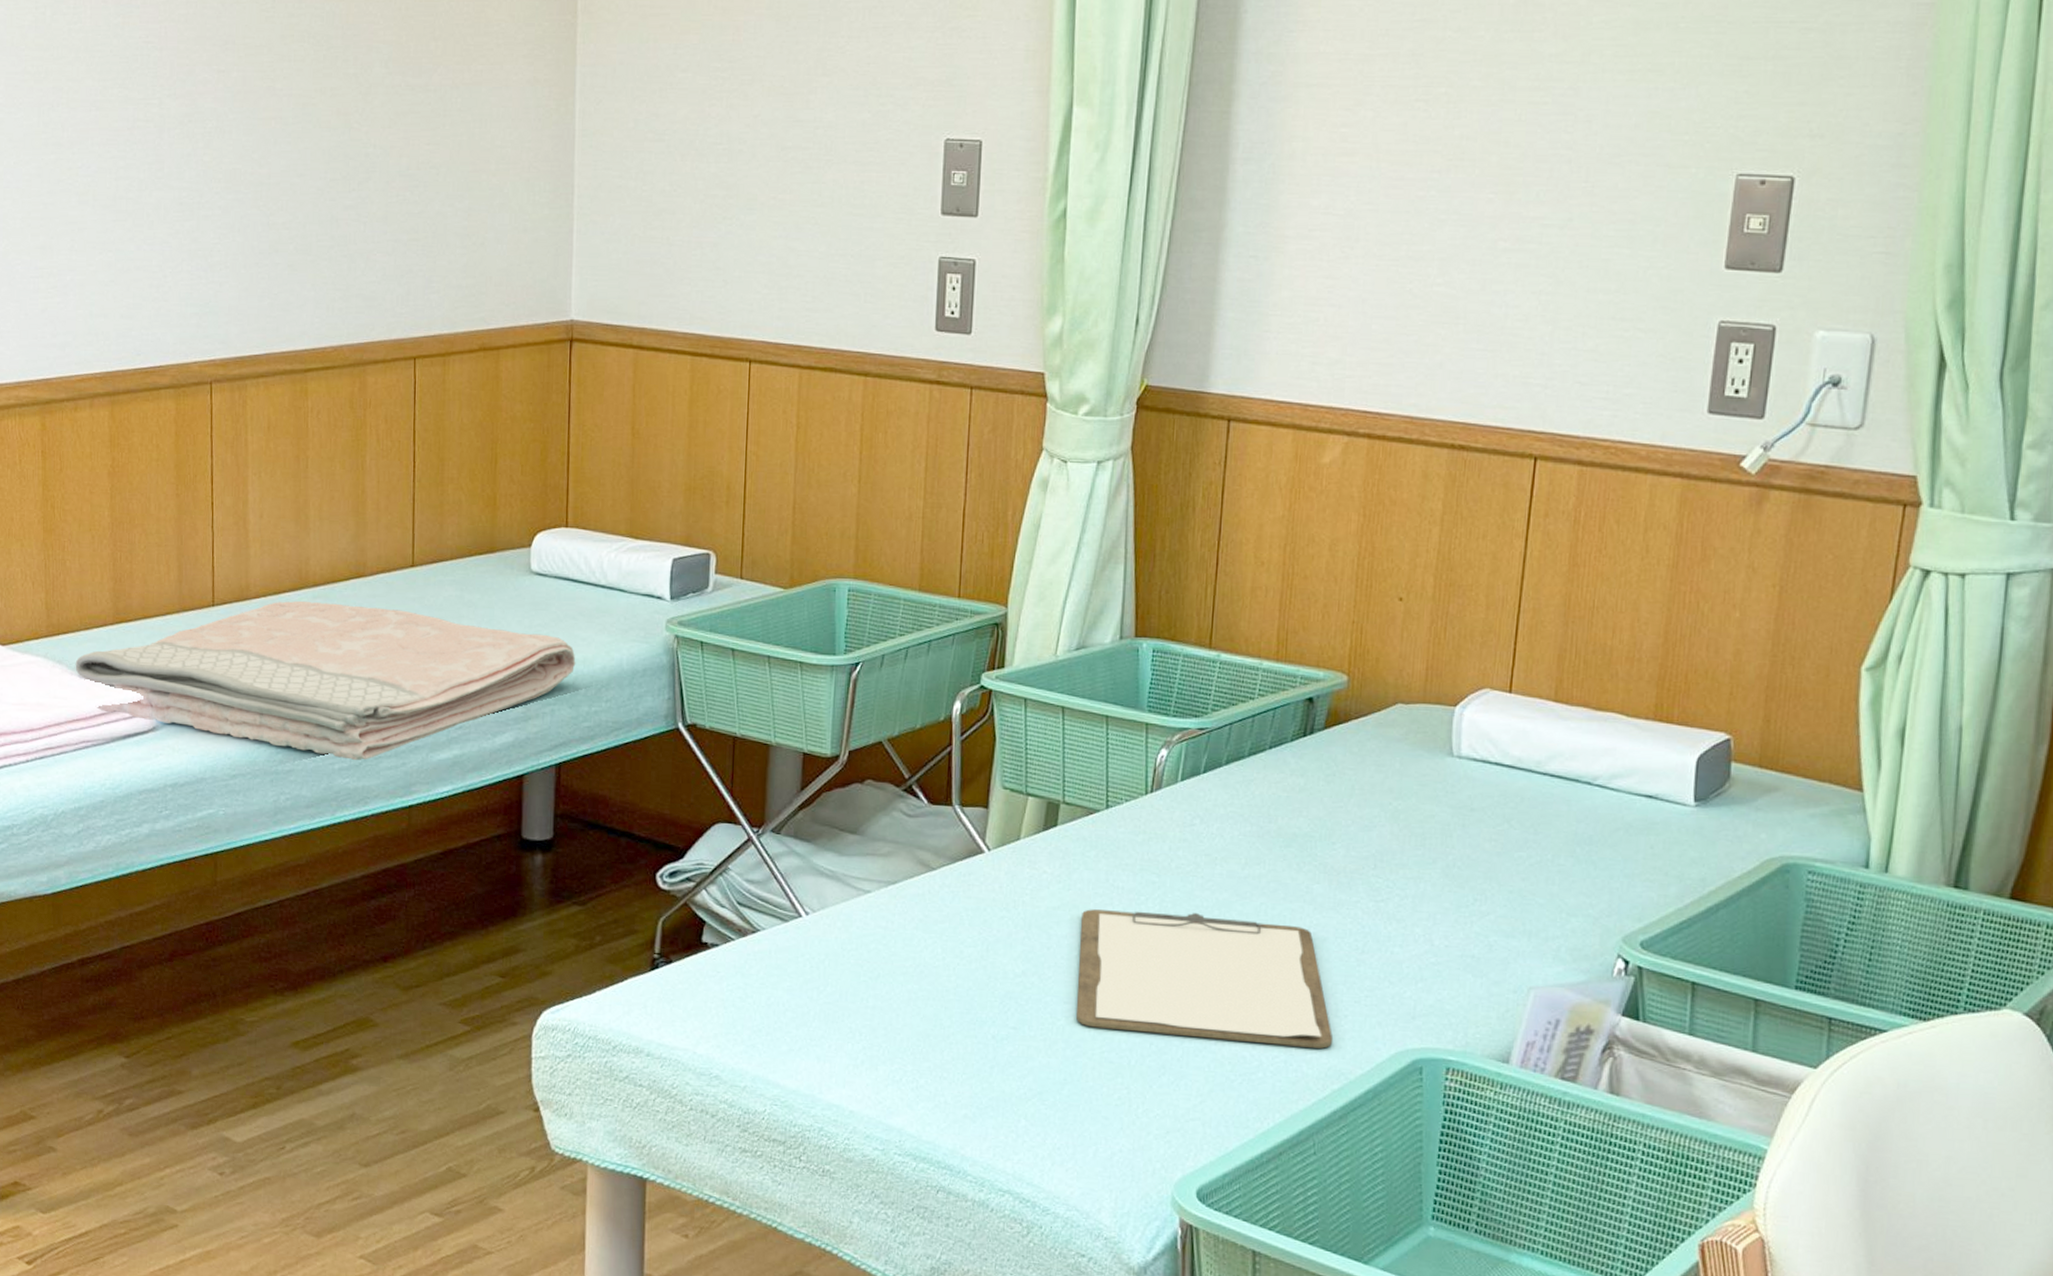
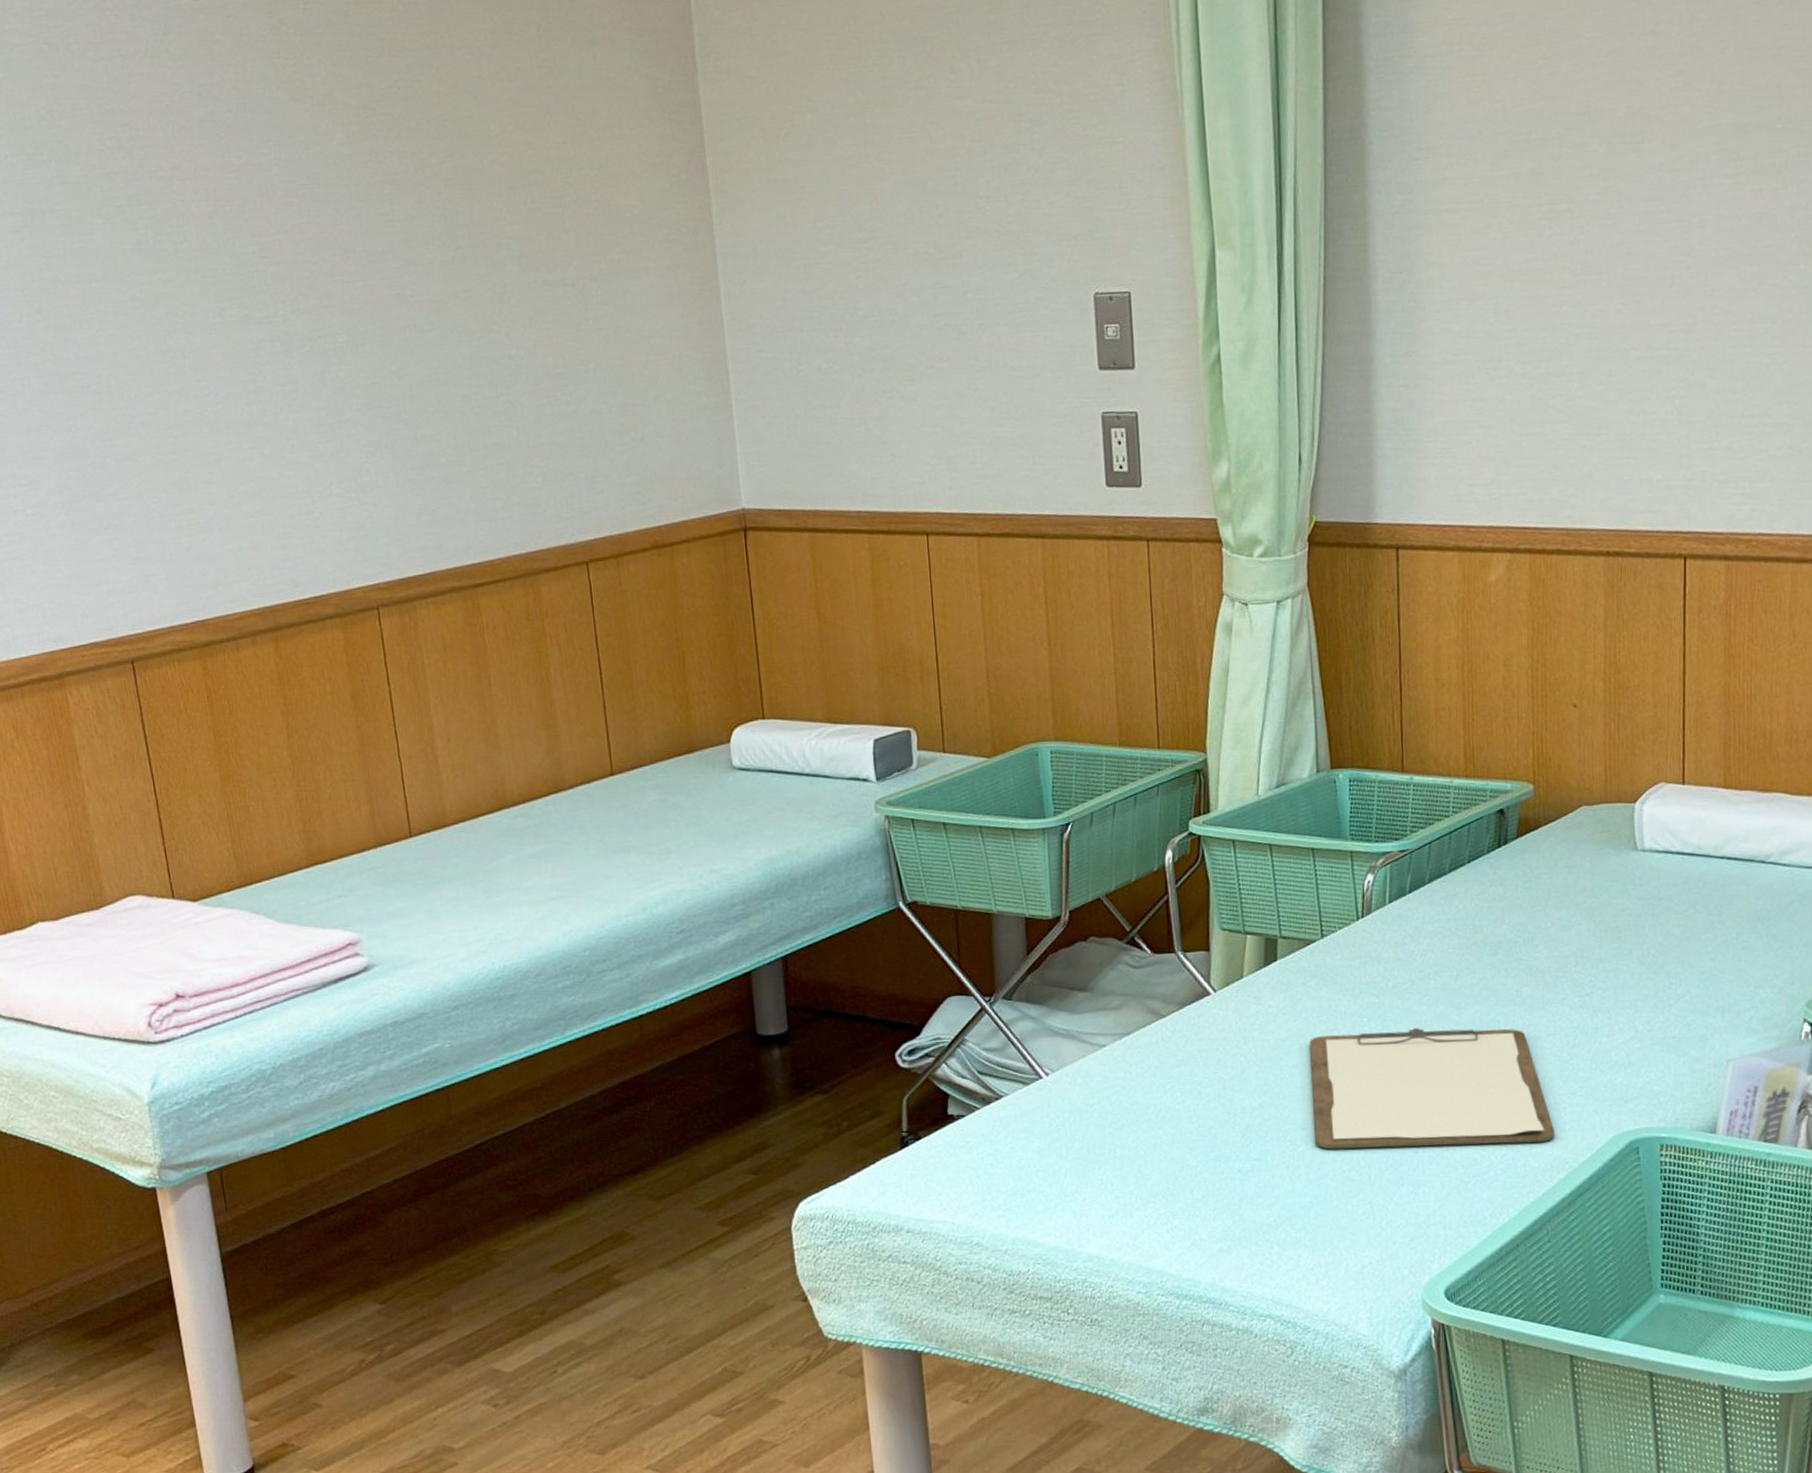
towel: present [75,600,576,761] -> none [273,820,790,978]

